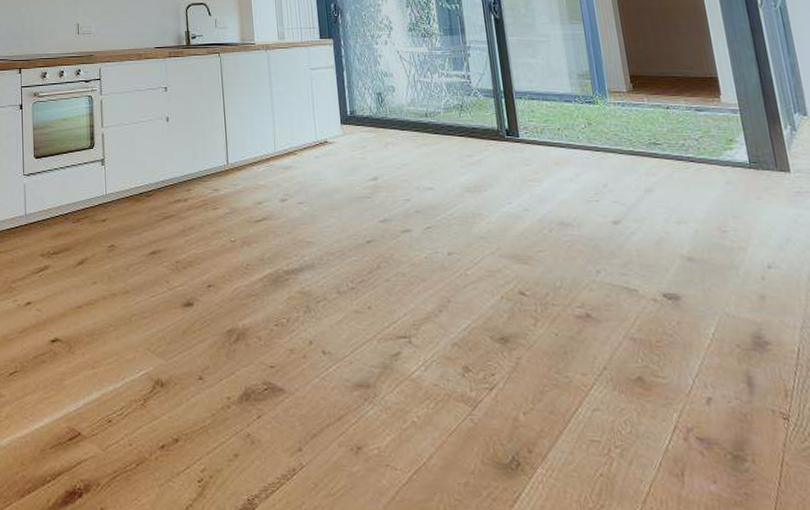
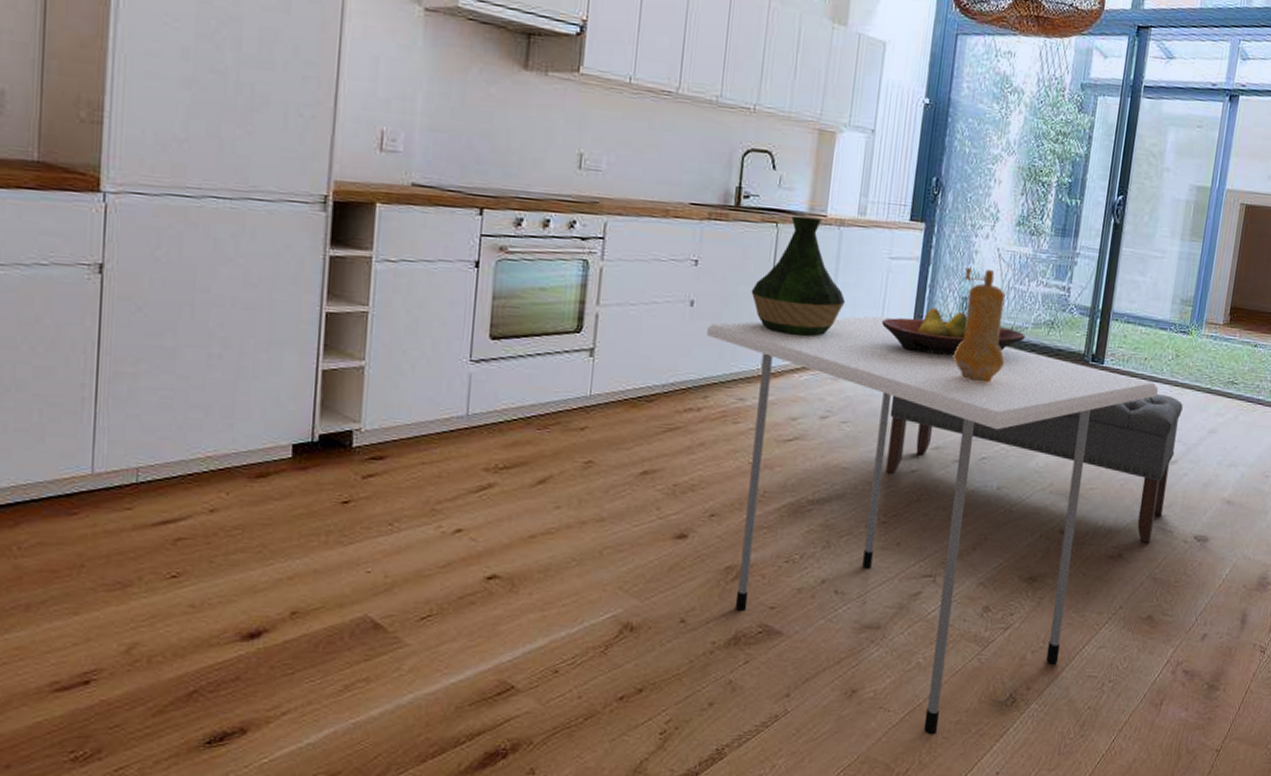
dining table: none [181,114,580,496] -> present [706,315,1158,735]
vase: none [209,46,283,137] -> present [751,215,846,337]
fruit bowl: none [315,103,440,141] -> present [882,307,1026,355]
bench: none [336,160,622,302] -> present [886,394,1183,543]
pepper mill: none [373,68,427,163] -> present [953,267,1006,384]

